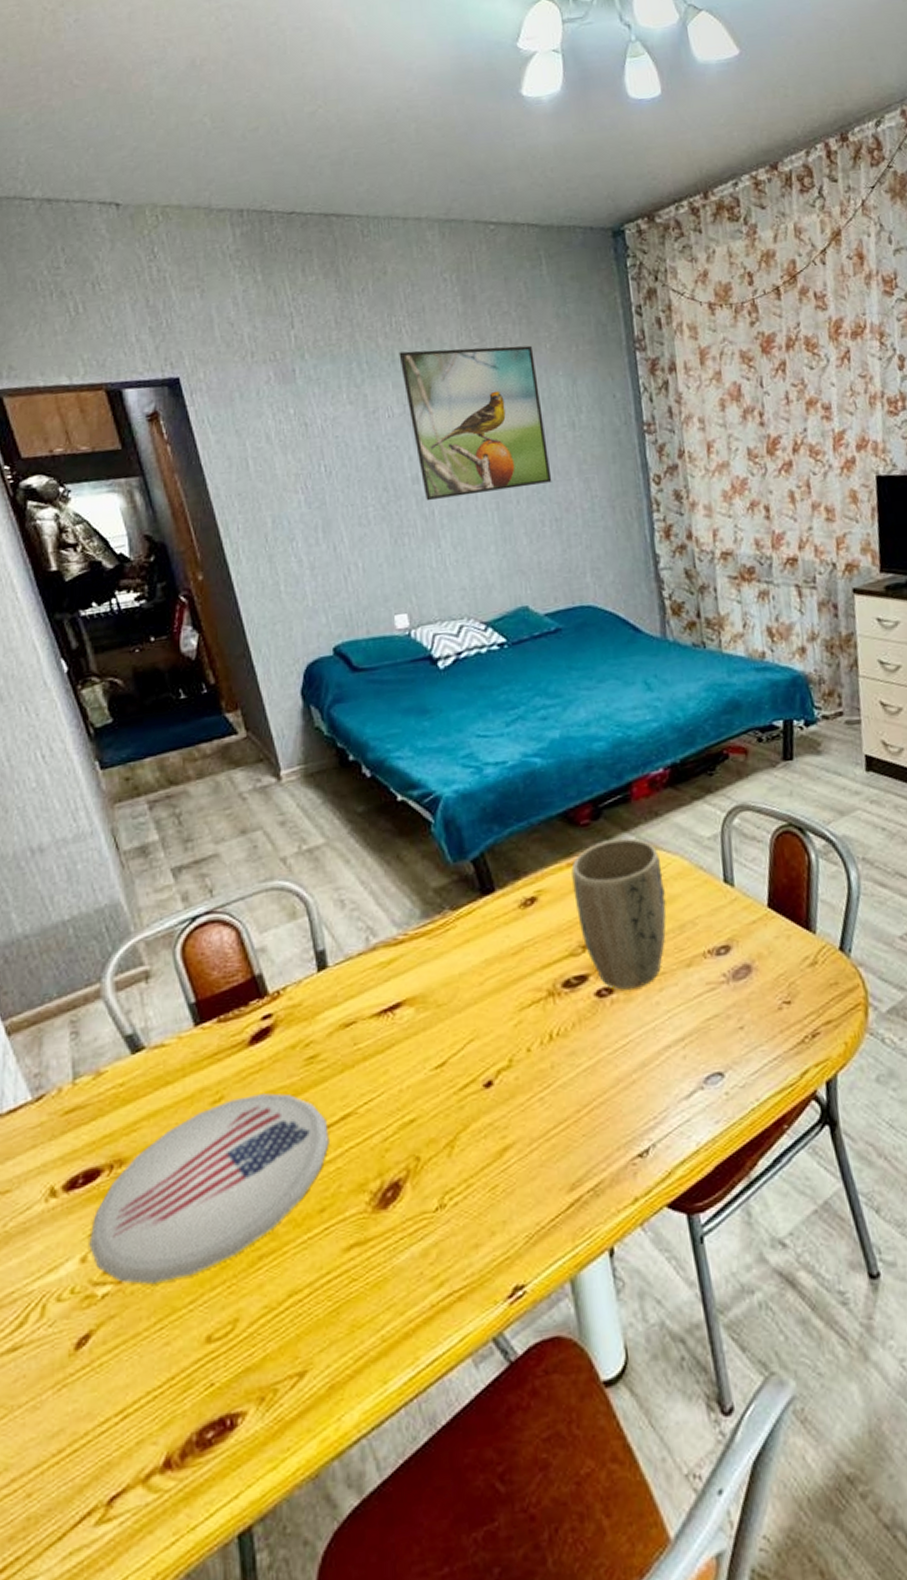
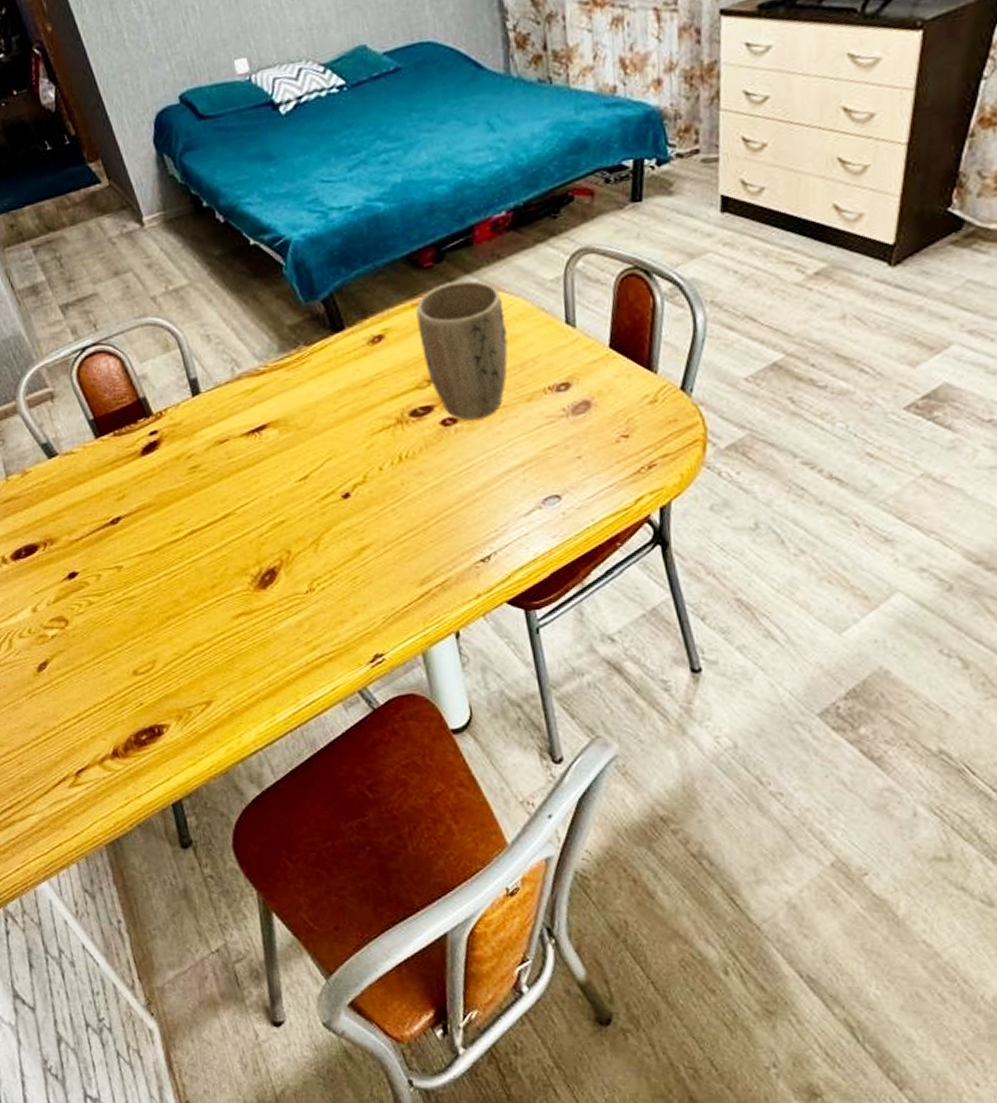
plate: present [89,1093,329,1284] -> none [36,494,215,630]

